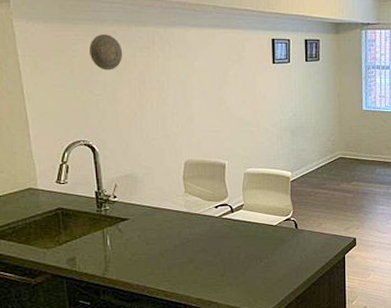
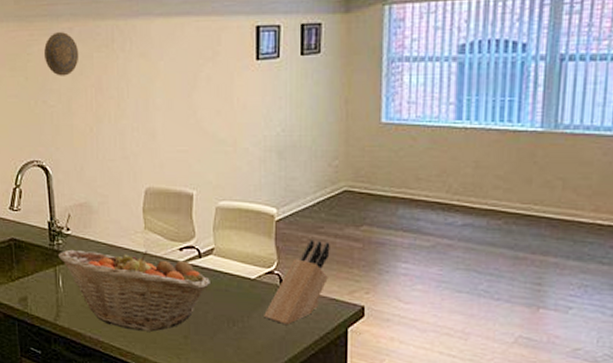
fruit basket: none [105,210,242,275] -> present [57,249,212,332]
knife block: none [284,193,331,258] -> present [264,239,330,326]

